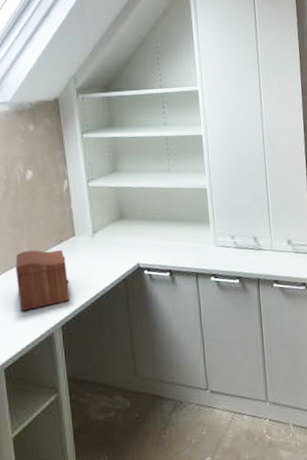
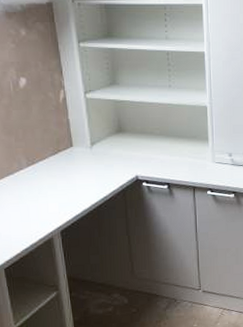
sewing box: present [15,249,70,312] -> none [11,158,68,217]

